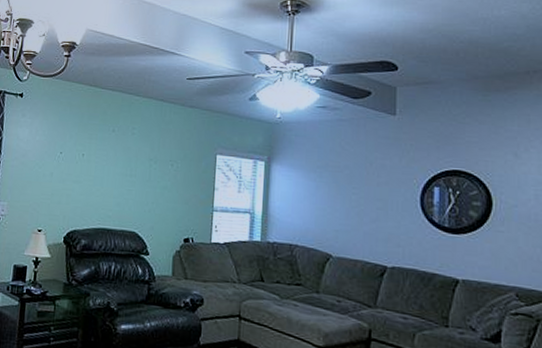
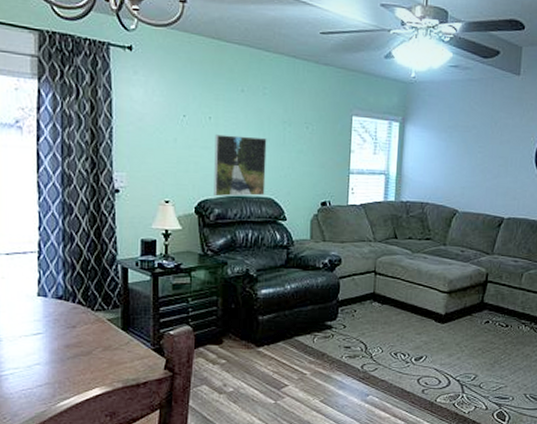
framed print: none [82,170,134,230] -> present [214,134,267,197]

